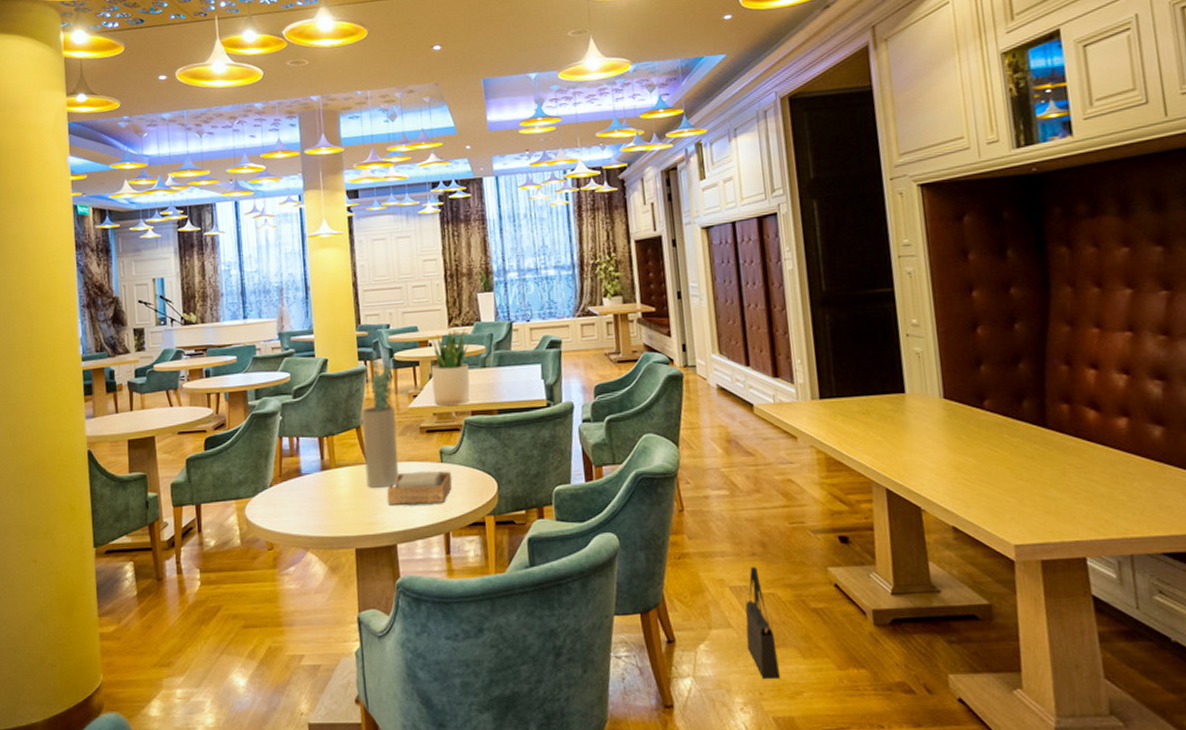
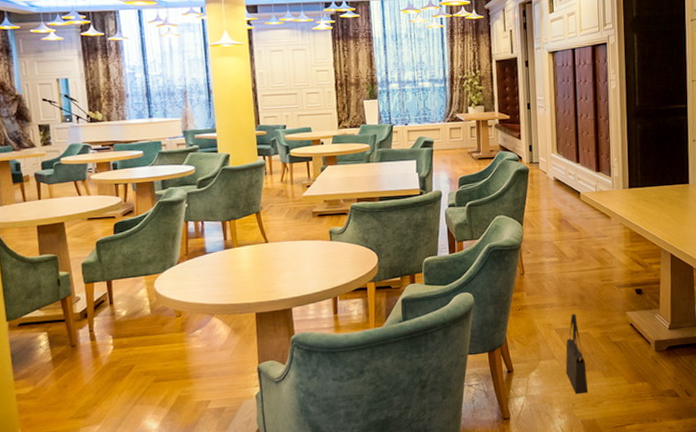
vase: present [361,355,400,488] -> none [260,151,295,263]
napkin holder: present [387,470,453,505] -> none [283,247,340,277]
planter: present [431,328,470,406] -> none [322,130,356,194]

